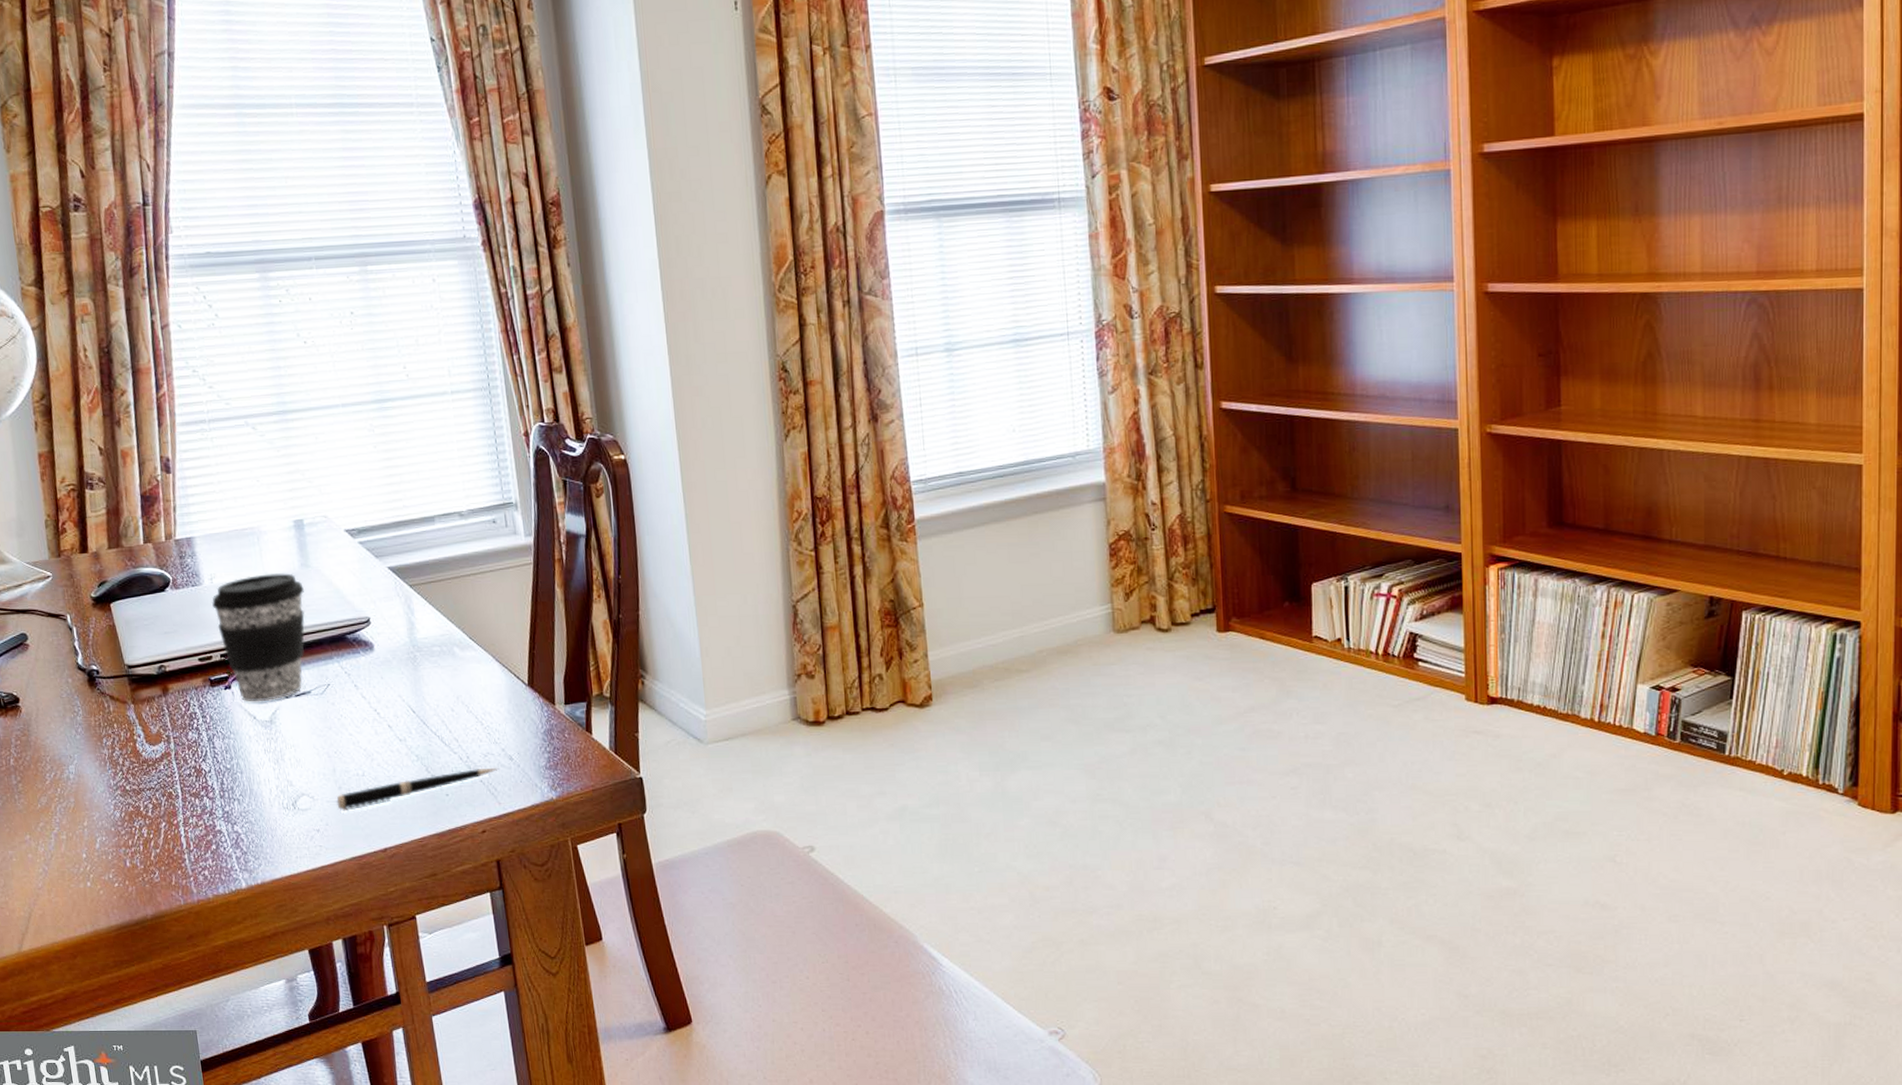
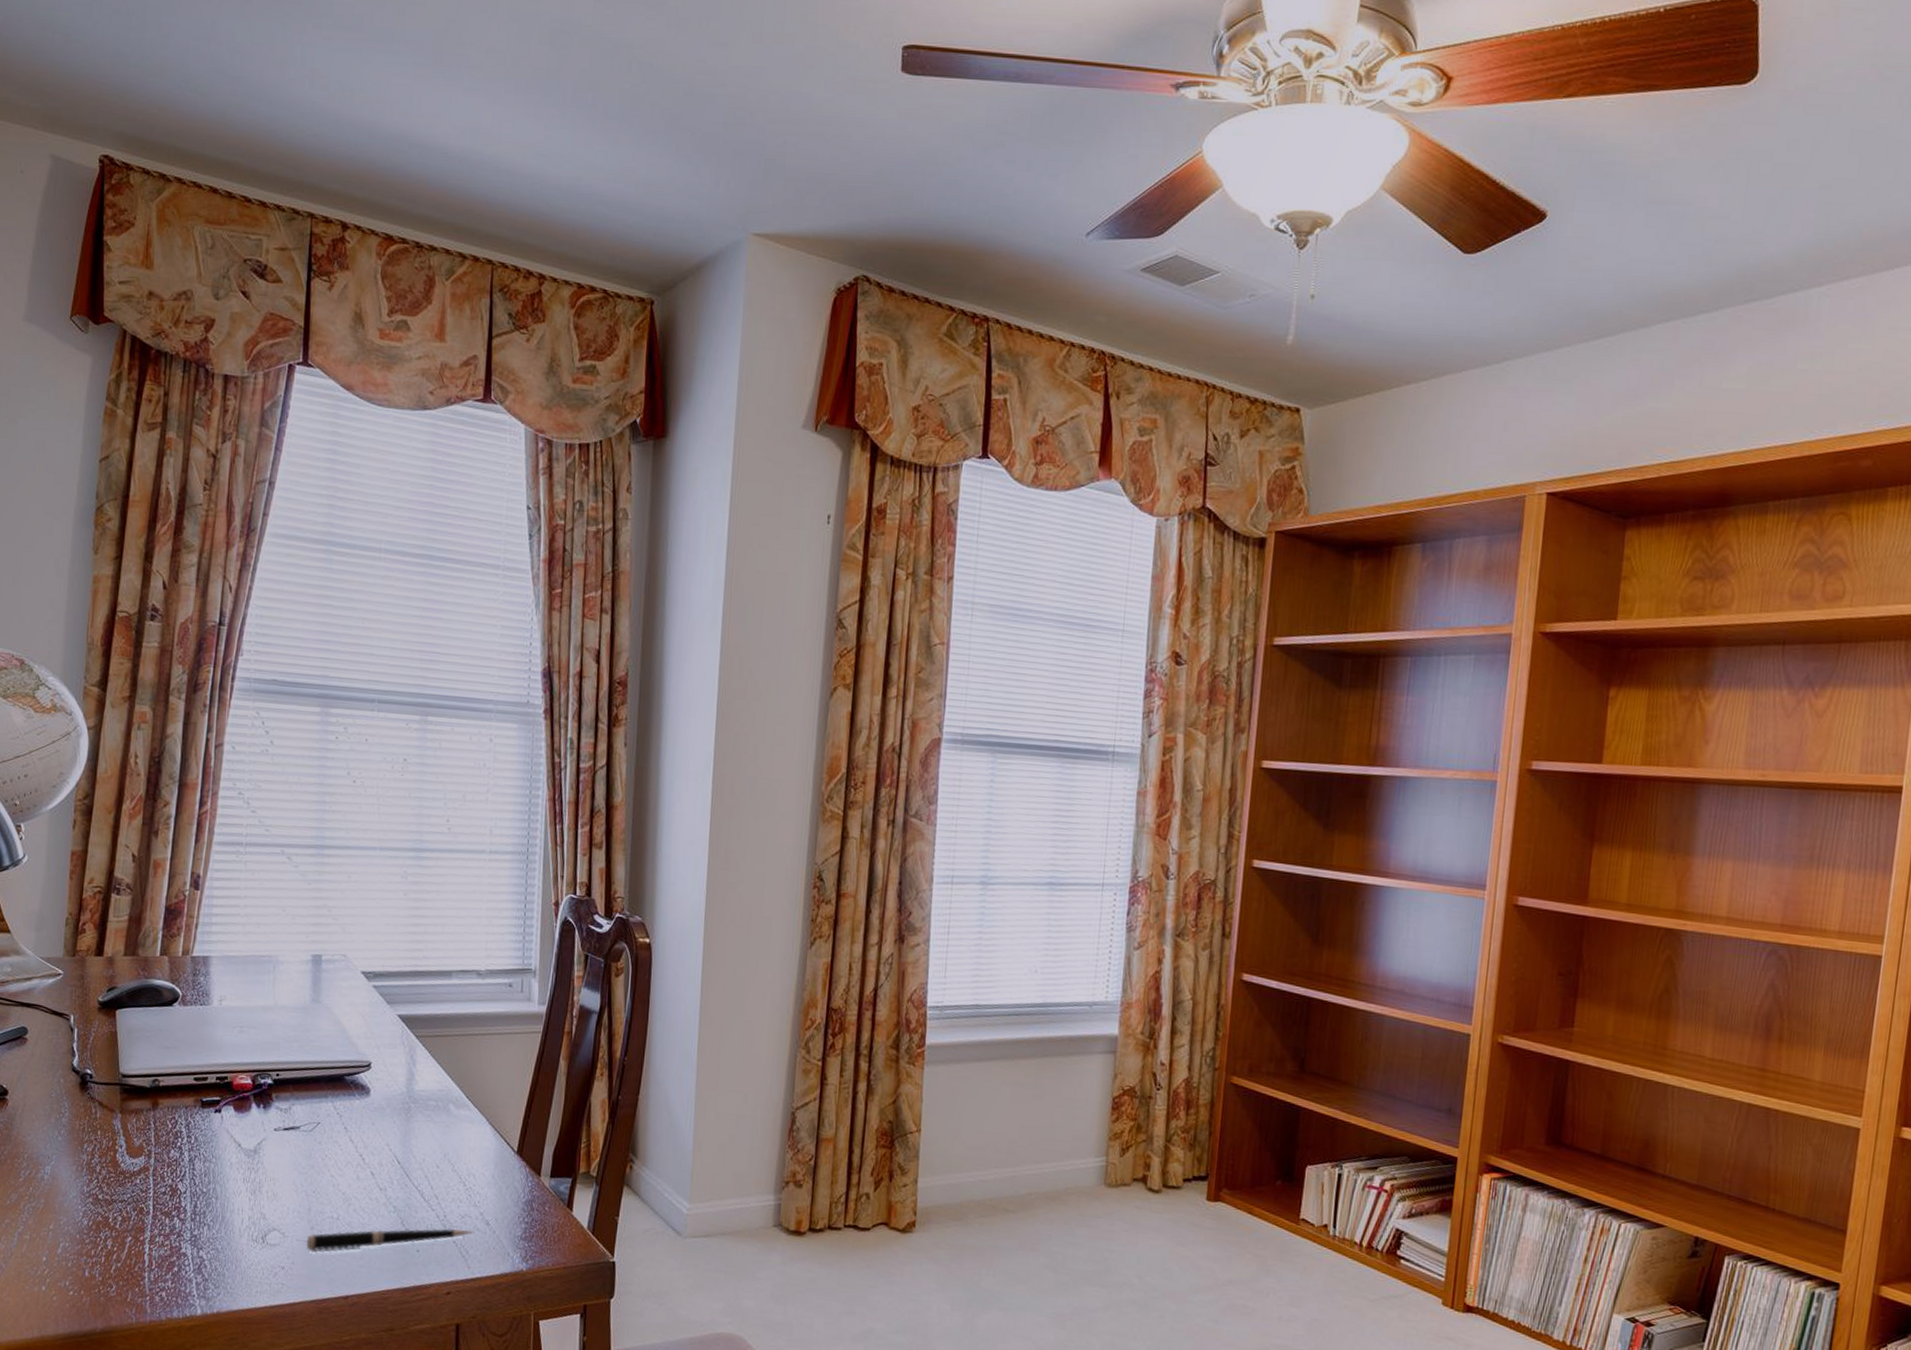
coffee cup: present [212,573,305,702] -> none [217,1003,311,1131]

